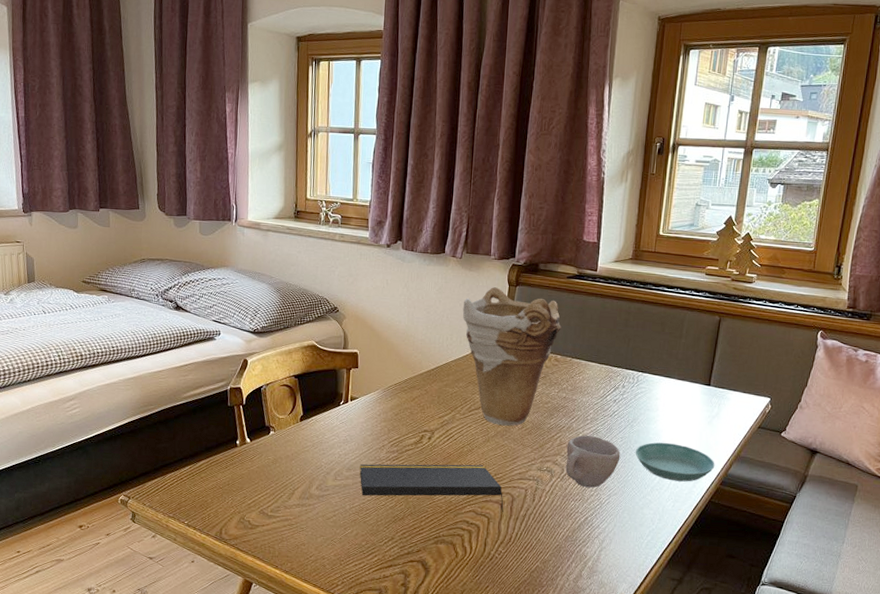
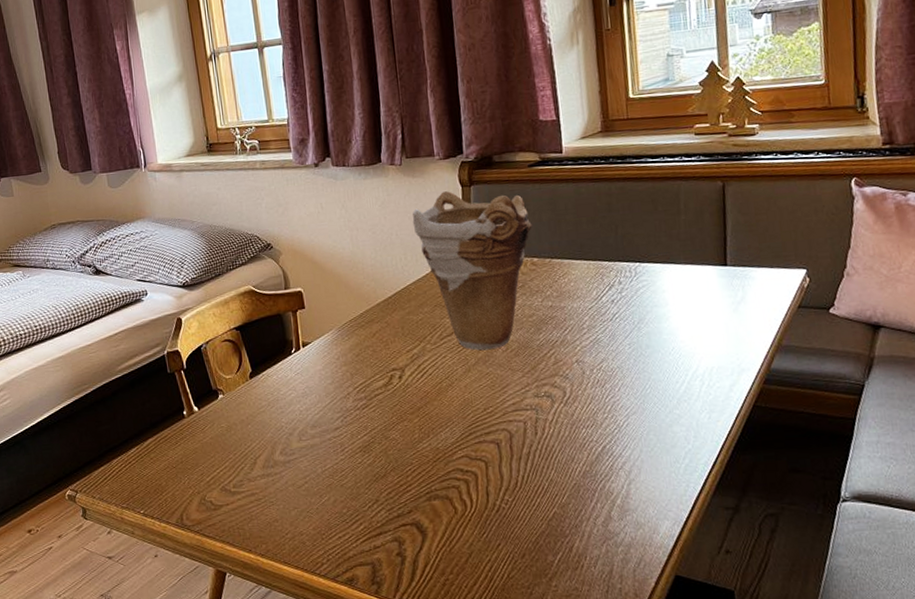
notepad: present [359,464,504,512] -> none [325,400,502,456]
cup: present [565,435,621,488] -> none [564,346,633,410]
saucer: present [635,442,715,482] -> none [649,341,753,388]

